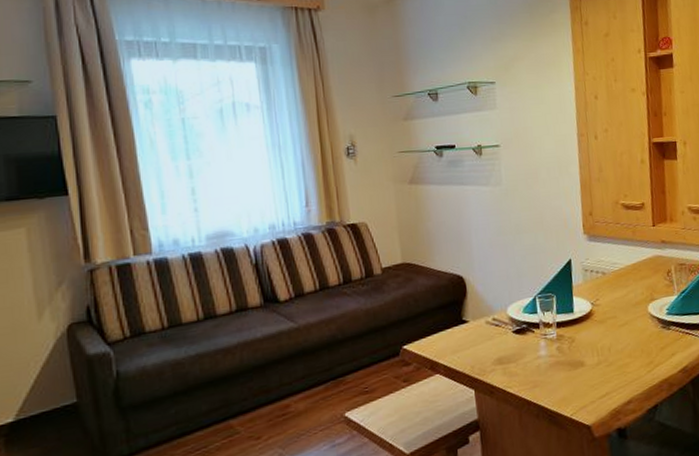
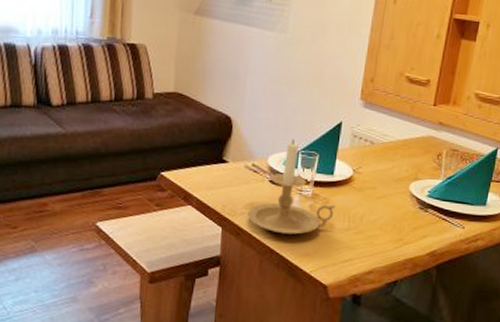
candle holder: none [496,285,583,384] -> present [246,139,336,235]

